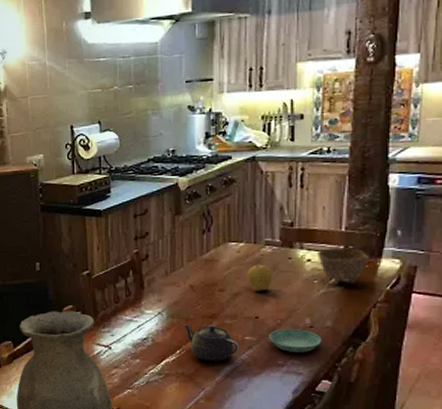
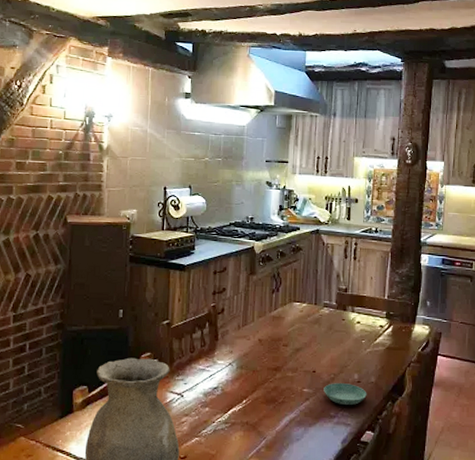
teapot: present [184,324,240,362] -> none [251,375,299,412]
fruit: present [246,264,273,291] -> none [307,323,329,348]
bowl: present [317,248,370,285] -> none [365,313,406,345]

